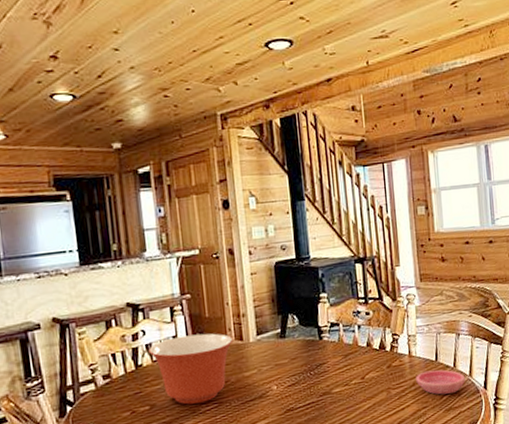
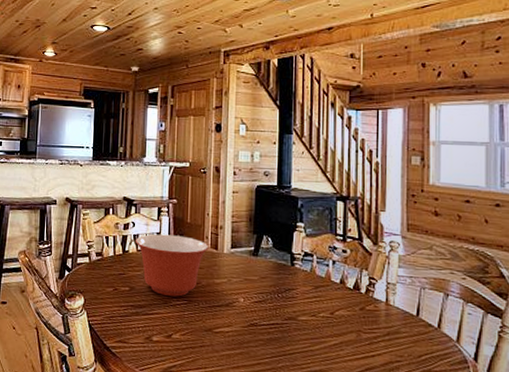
saucer: present [416,369,466,395] -> none [391,324,451,355]

